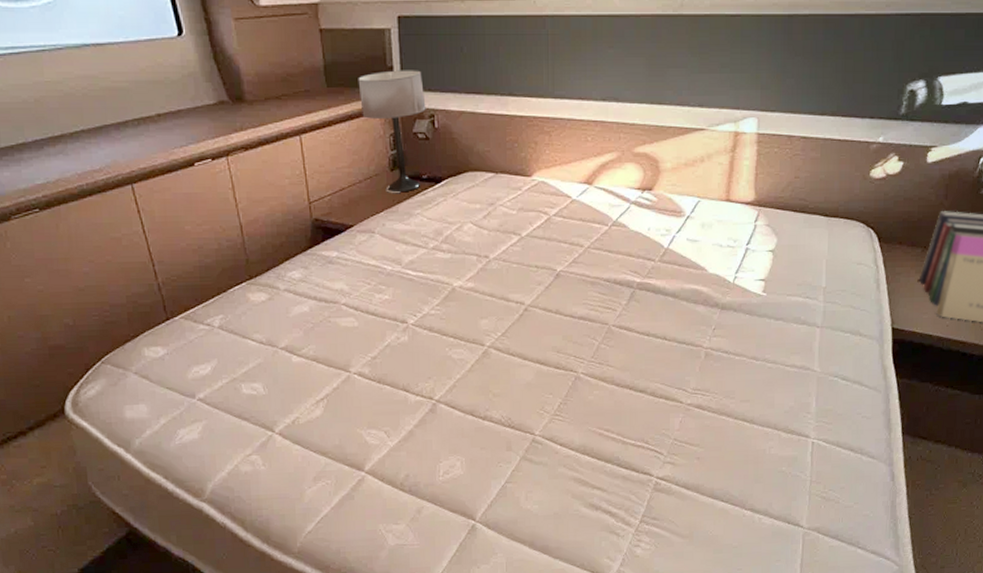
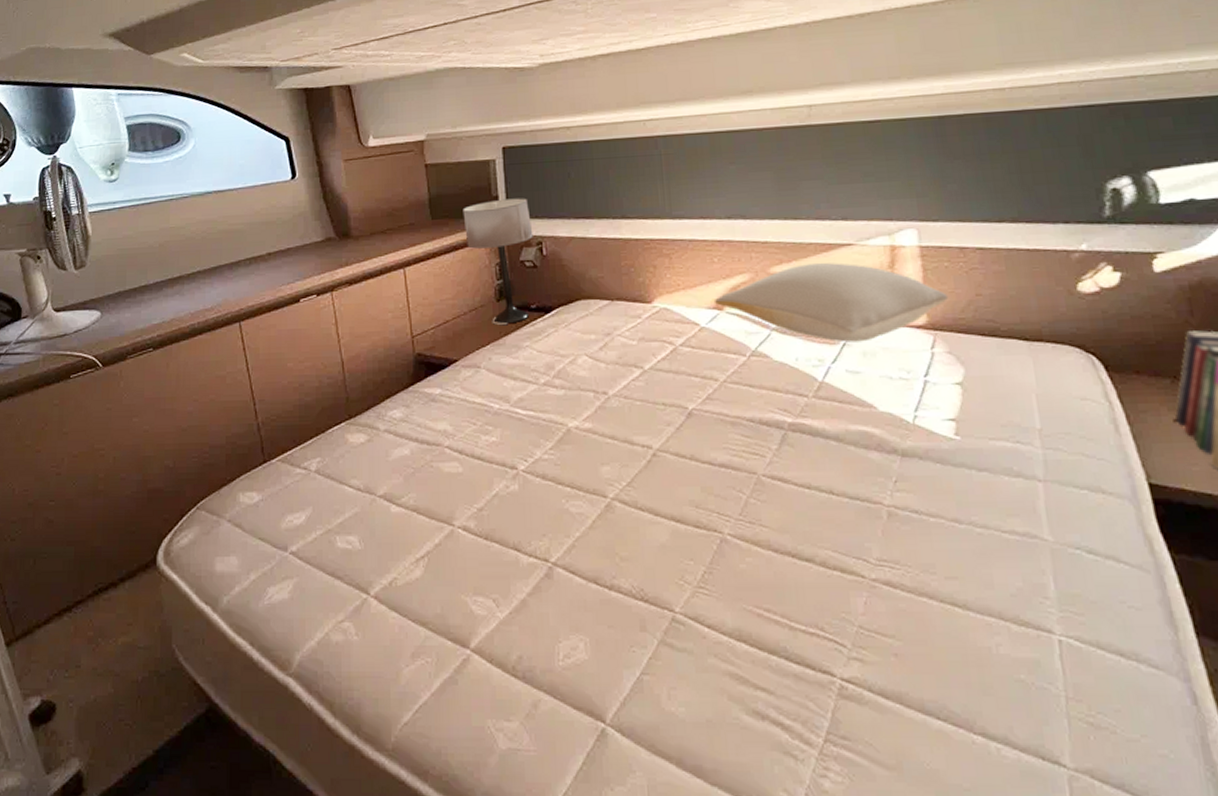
pillow: none [585,145,774,215] -> present [713,263,949,343]

